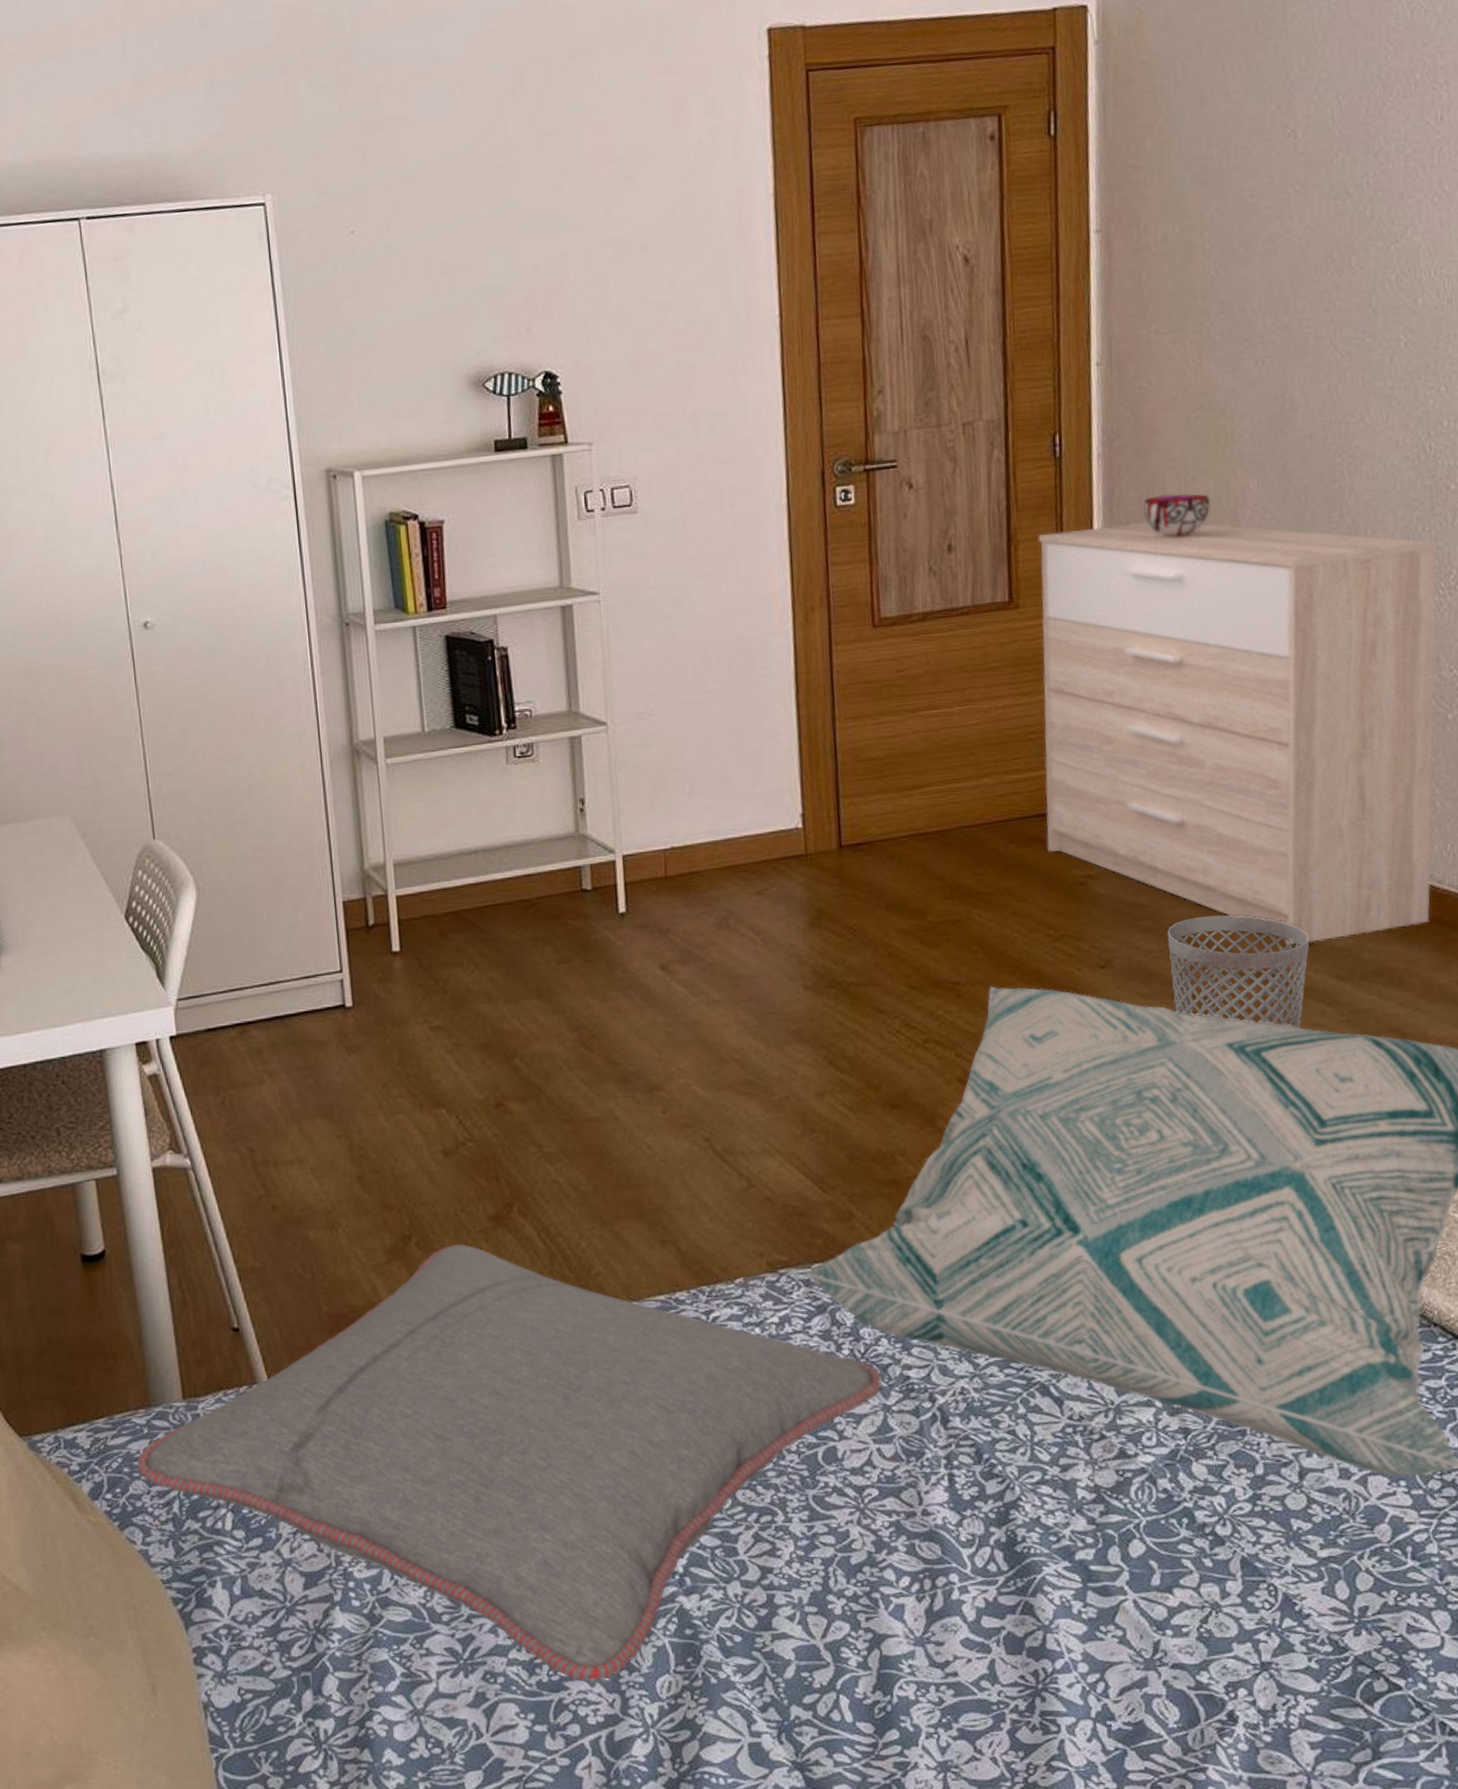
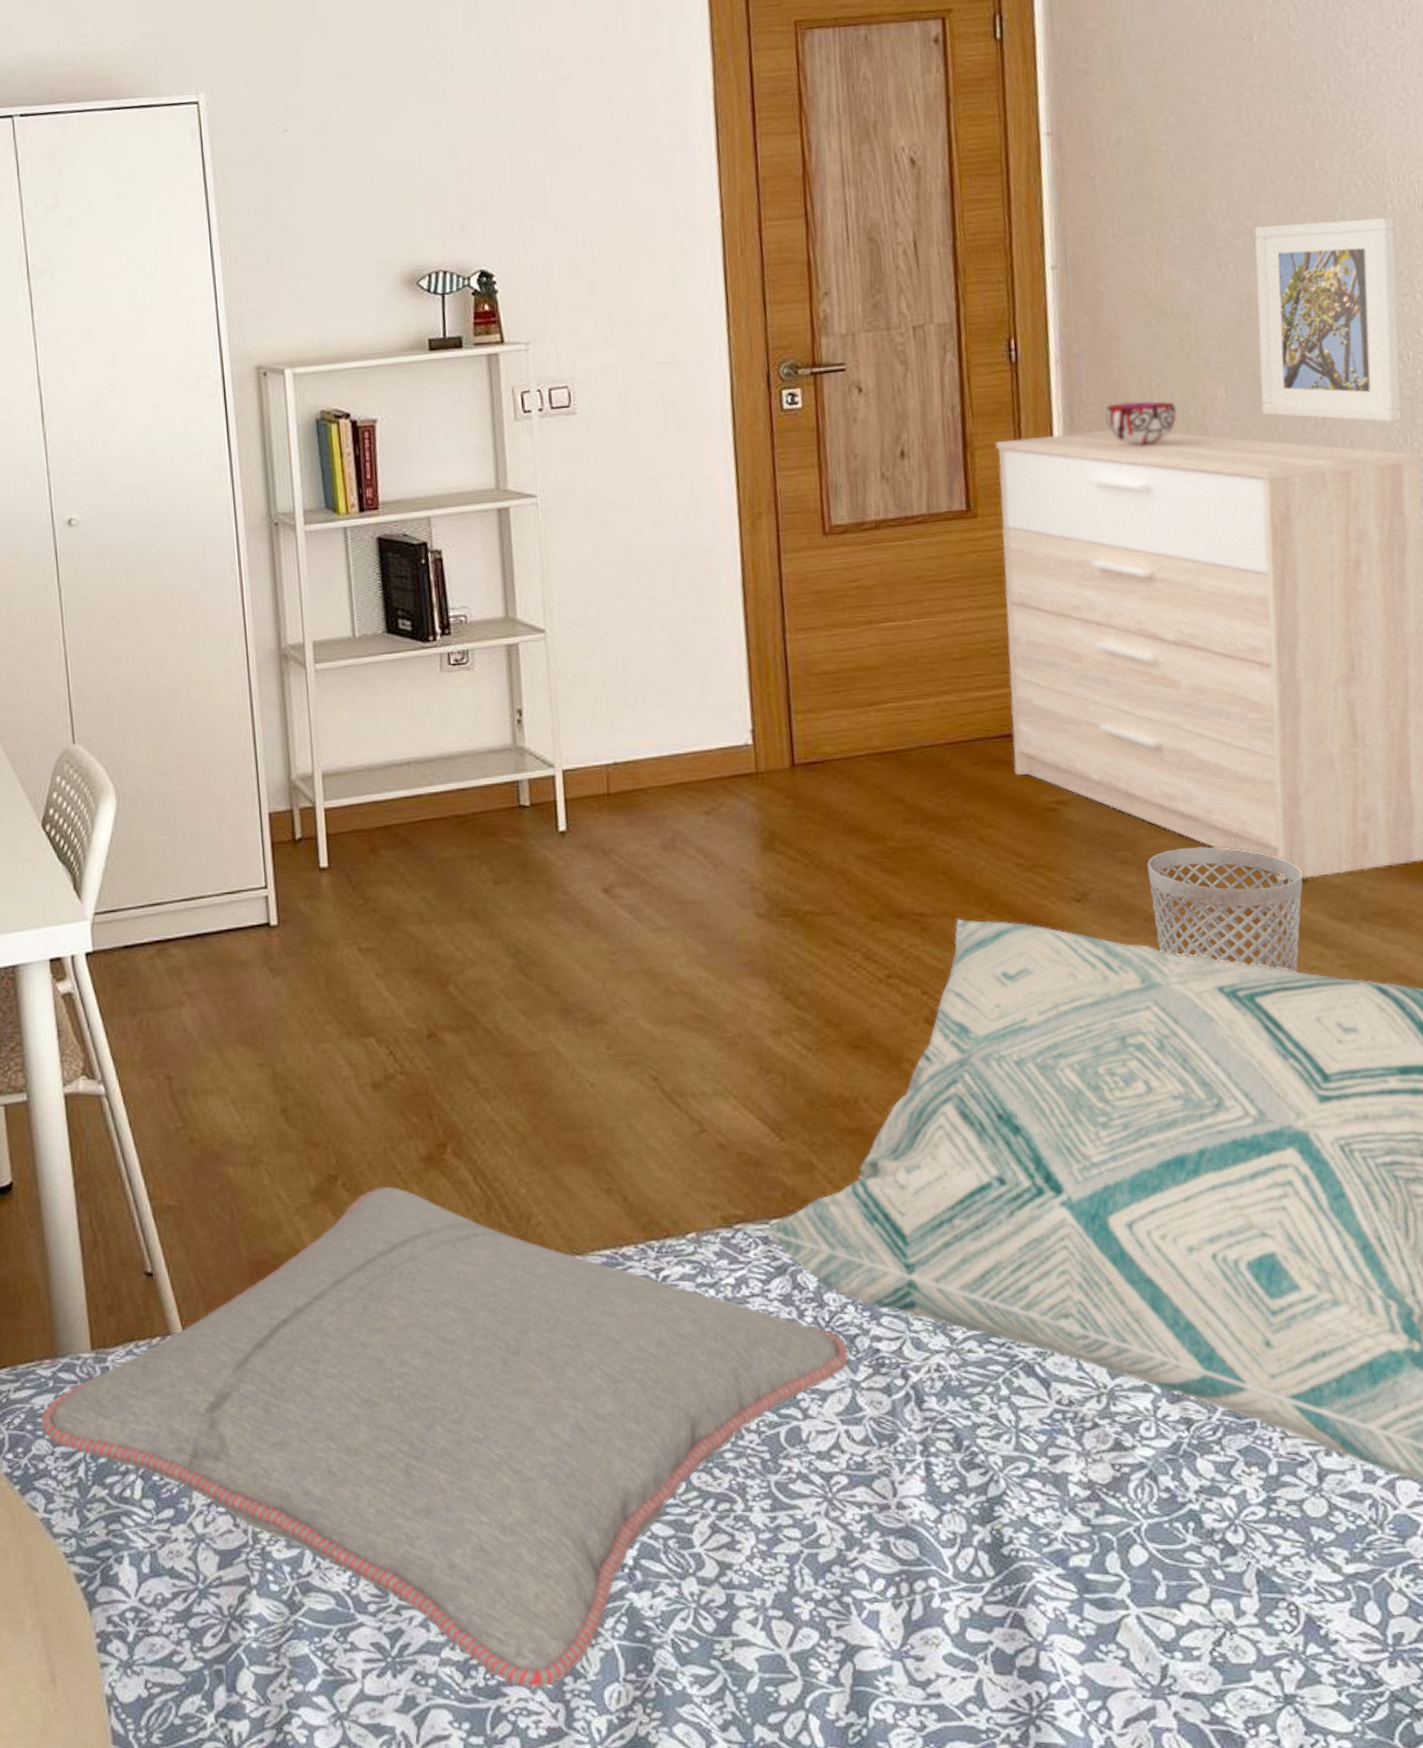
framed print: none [1290,311,1425,512] -> present [1255,217,1402,423]

